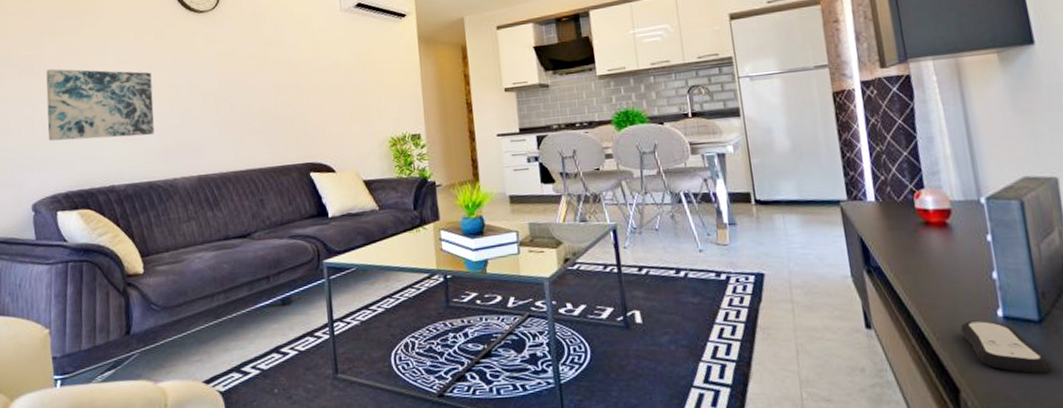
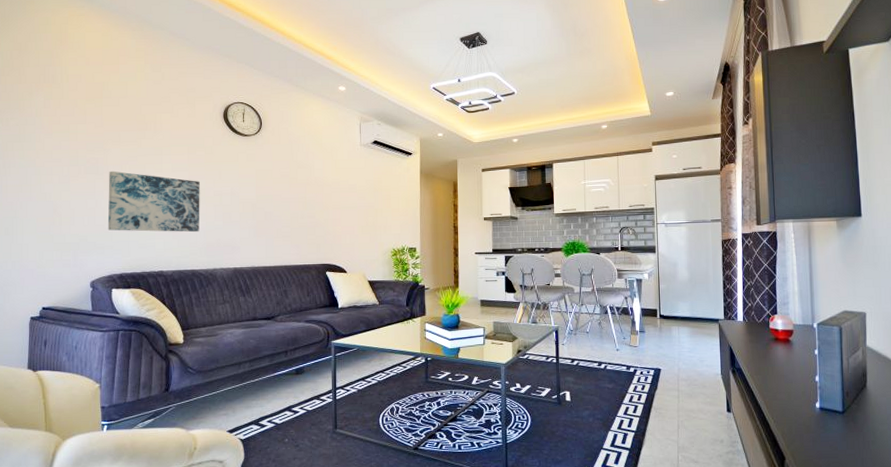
remote control: present [961,320,1052,374] -> none [791,409,847,449]

